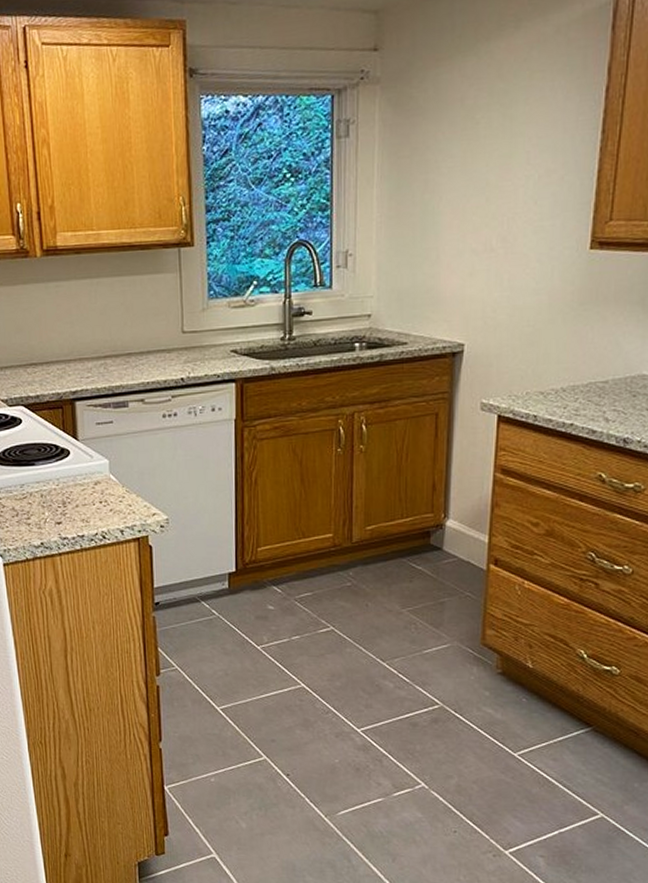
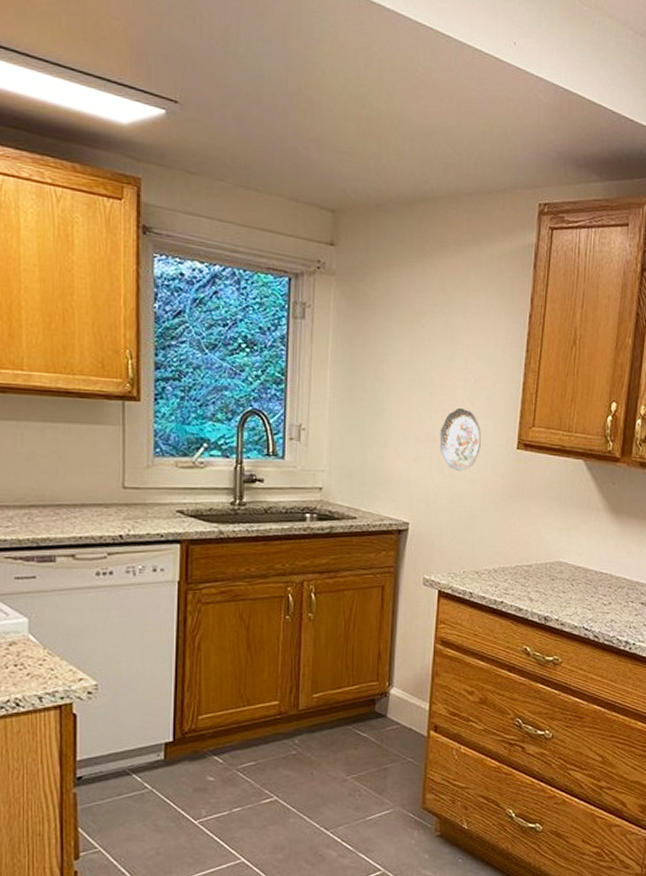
decorative plate: none [498,209,546,283] -> present [439,407,481,472]

